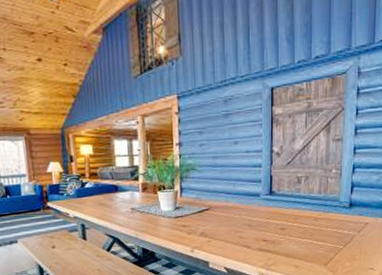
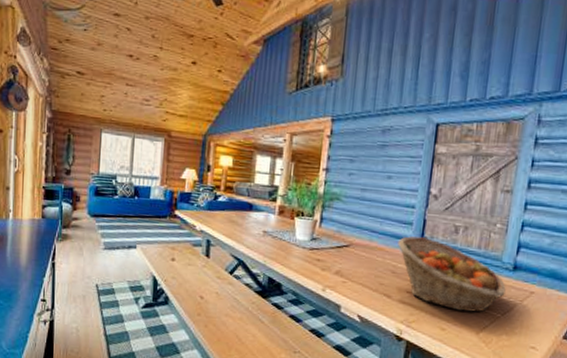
fruit basket: none [251,190,345,249] -> present [398,236,506,313]

